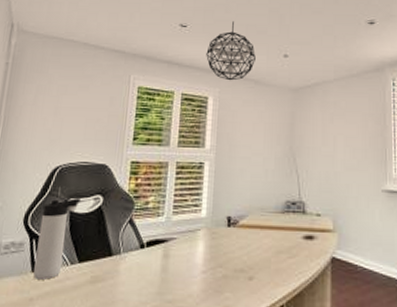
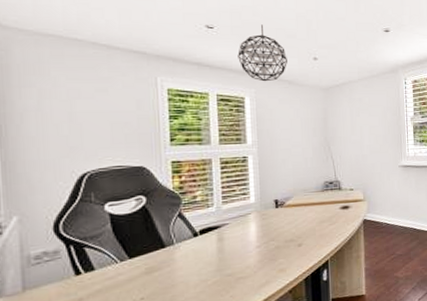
thermos bottle: present [33,198,82,280] -> none [75,201,121,281]

